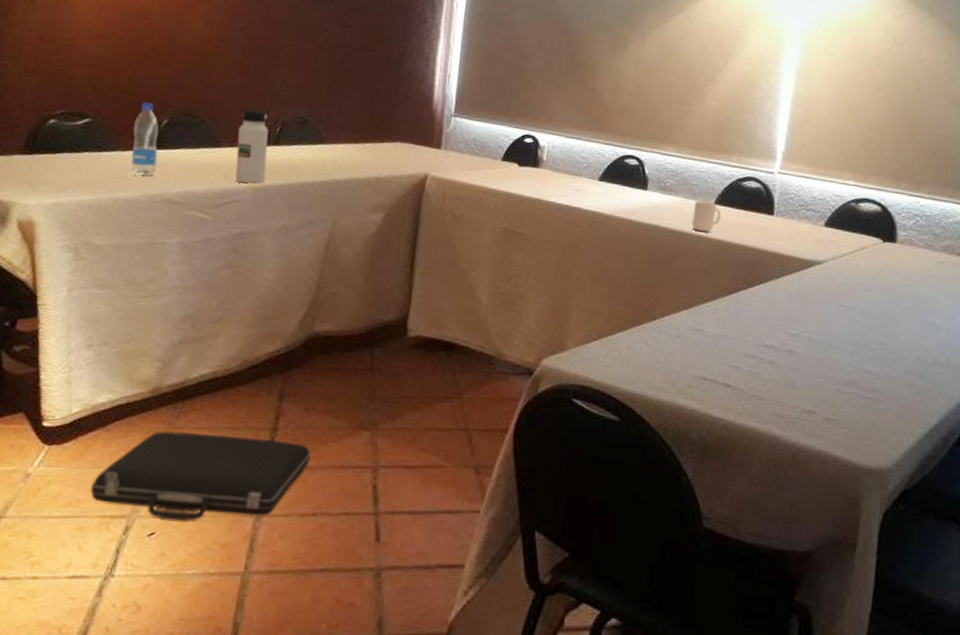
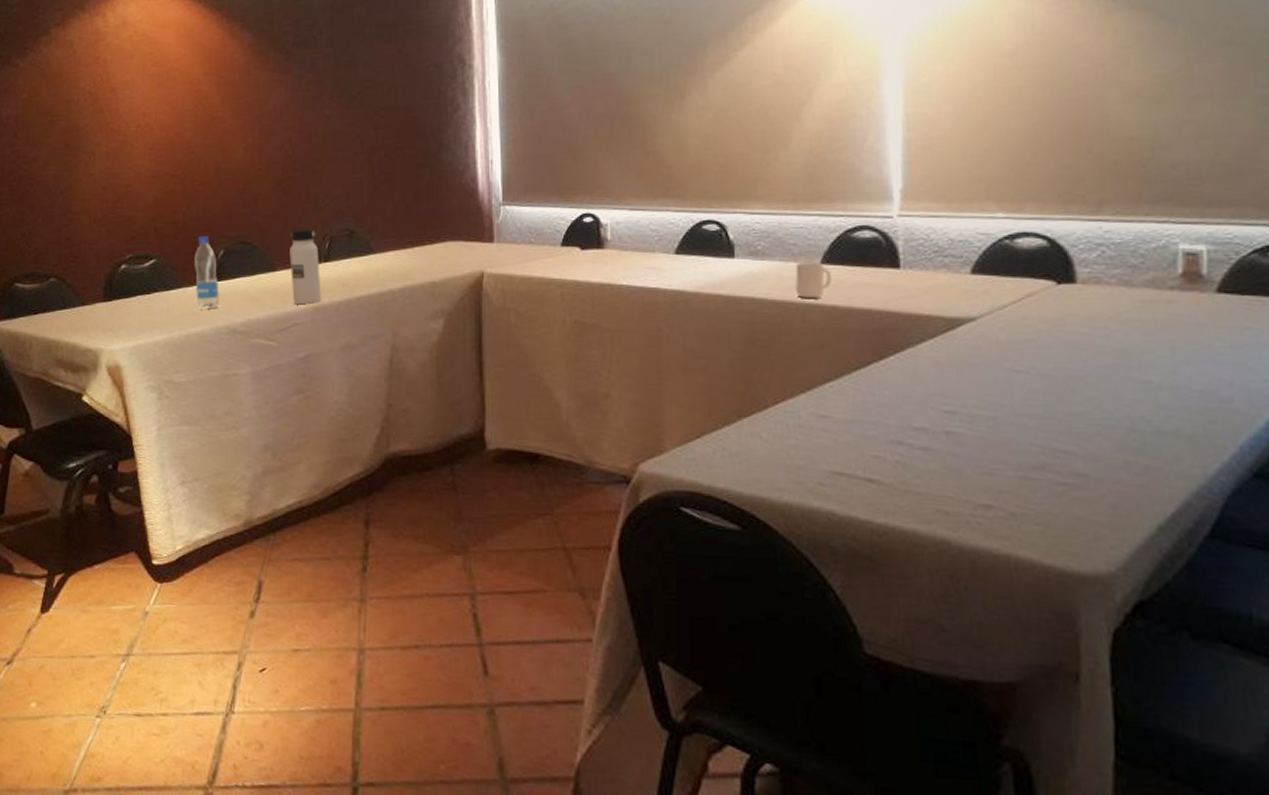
briefcase: present [90,431,311,520] -> none [201,564,405,655]

